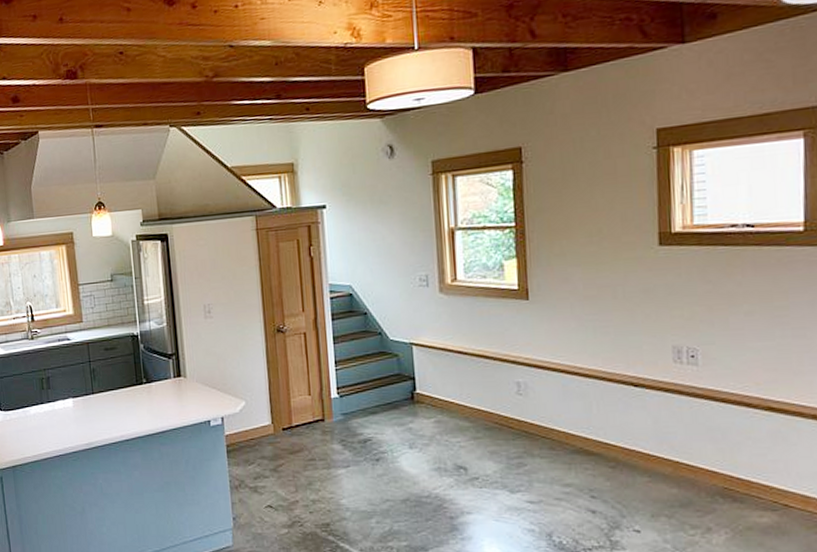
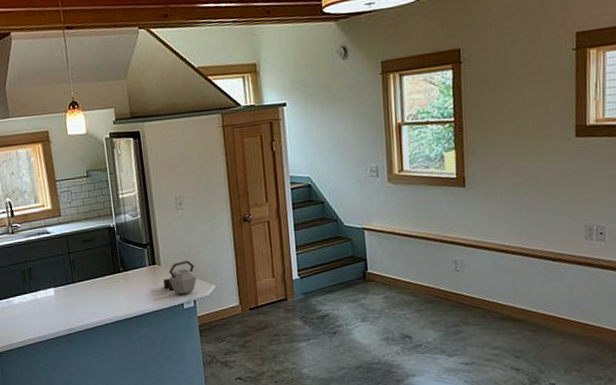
kettle: none [189,373,226,411] -> present [163,260,197,295]

